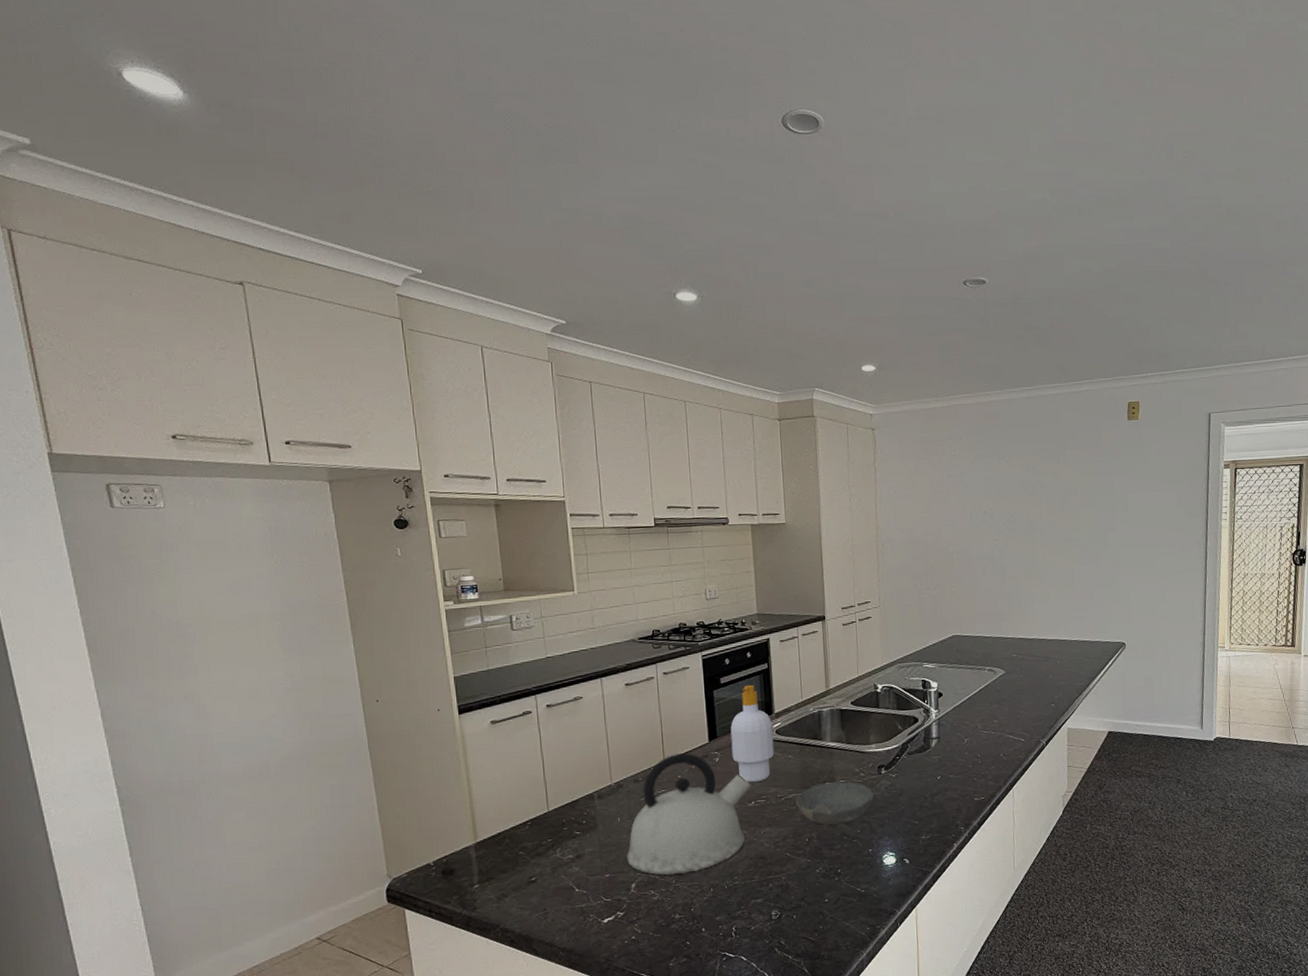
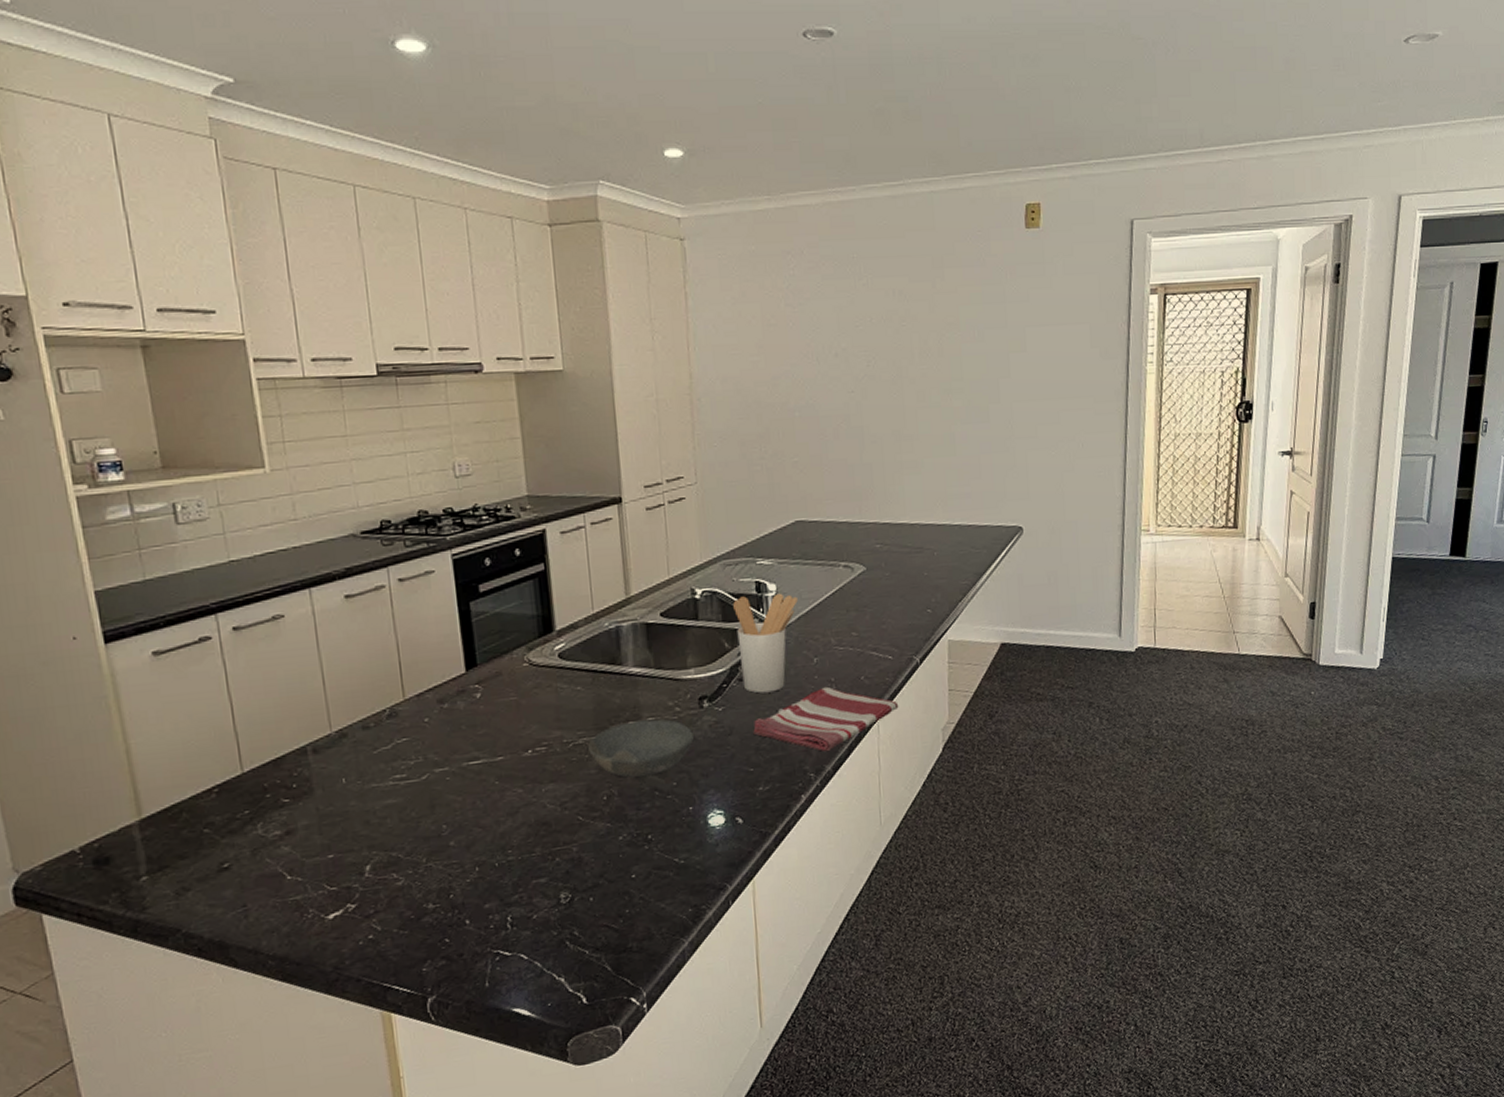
kettle: present [627,753,751,876] -> none [357,687,527,853]
soap bottle: present [730,684,775,783] -> none [495,592,558,725]
utensil holder: none [905,689,953,765] -> present [733,593,798,694]
dish towel: none [918,761,1029,810] -> present [753,686,899,751]

